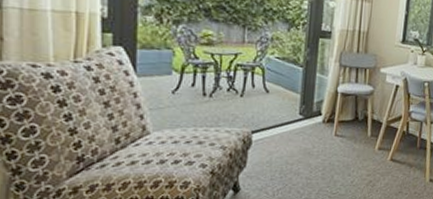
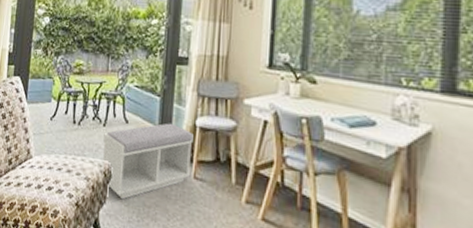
bench: none [241,90,335,162] -> present [103,123,194,200]

